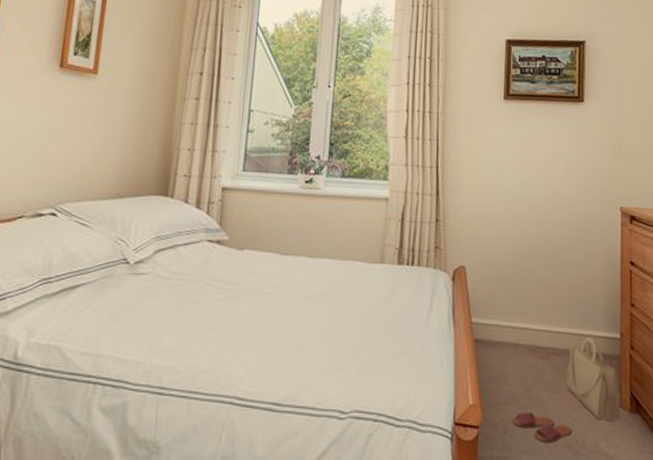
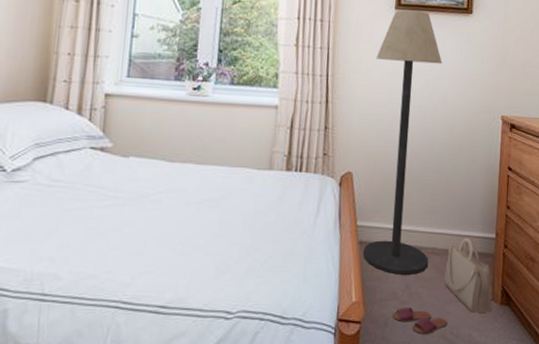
floor lamp: none [478,100,555,377] -> present [362,10,443,275]

